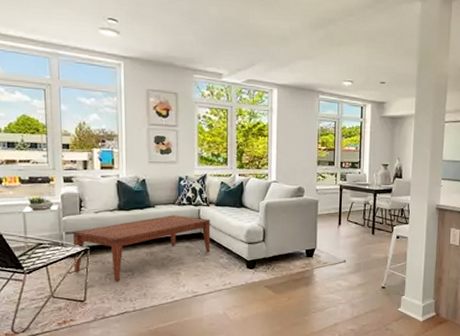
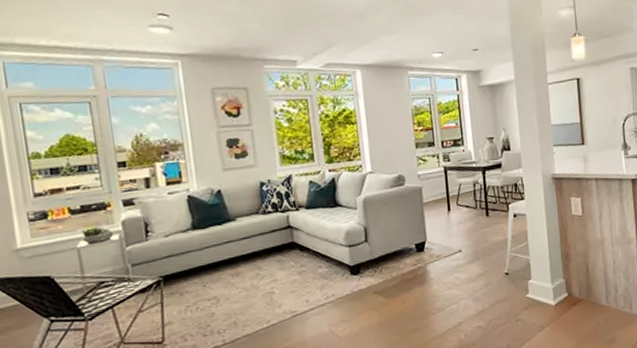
coffee table: present [72,215,211,282] -> none [139,225,307,314]

